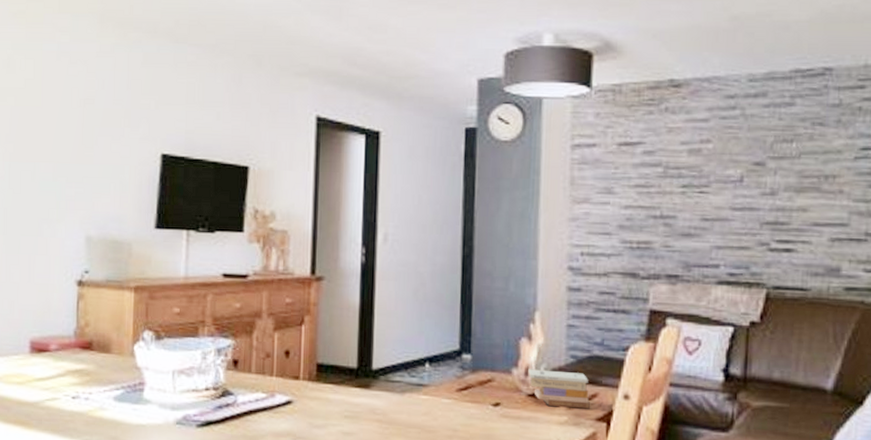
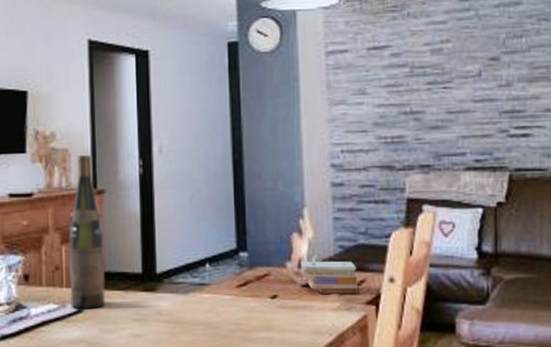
wine bottle: none [280,238,319,402] -> present [68,155,106,310]

